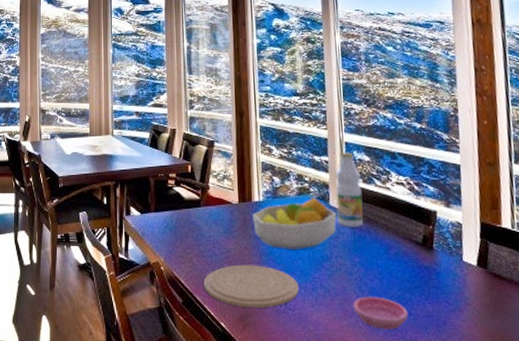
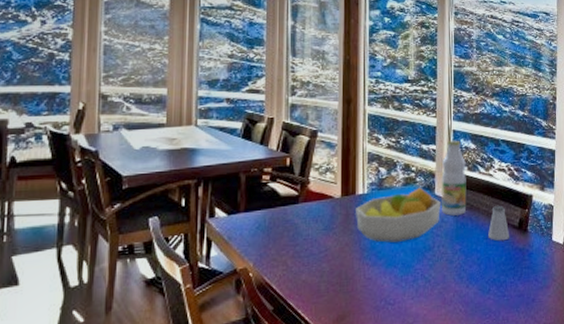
plate: present [203,264,299,309] -> none [298,261,400,308]
saucer: present [353,296,409,330] -> none [452,282,502,314]
saltshaker: none [389,221,414,257] -> present [488,206,510,241]

